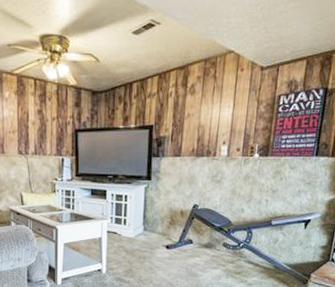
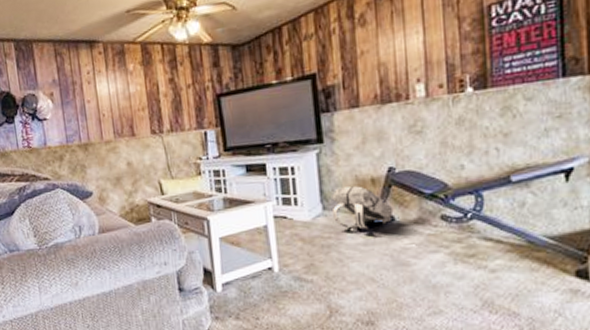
backpack: none [149,215,193,249] -> present [331,186,394,231]

